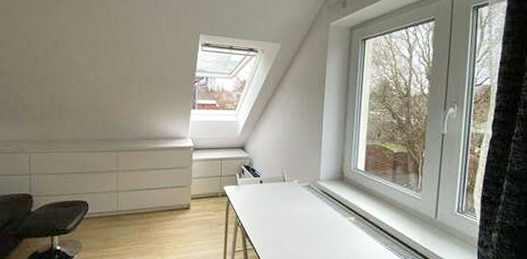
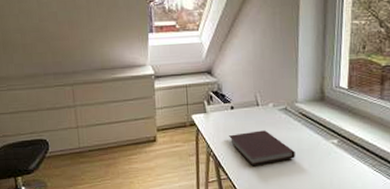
notebook: none [257,205,316,239] -> present [229,130,295,167]

